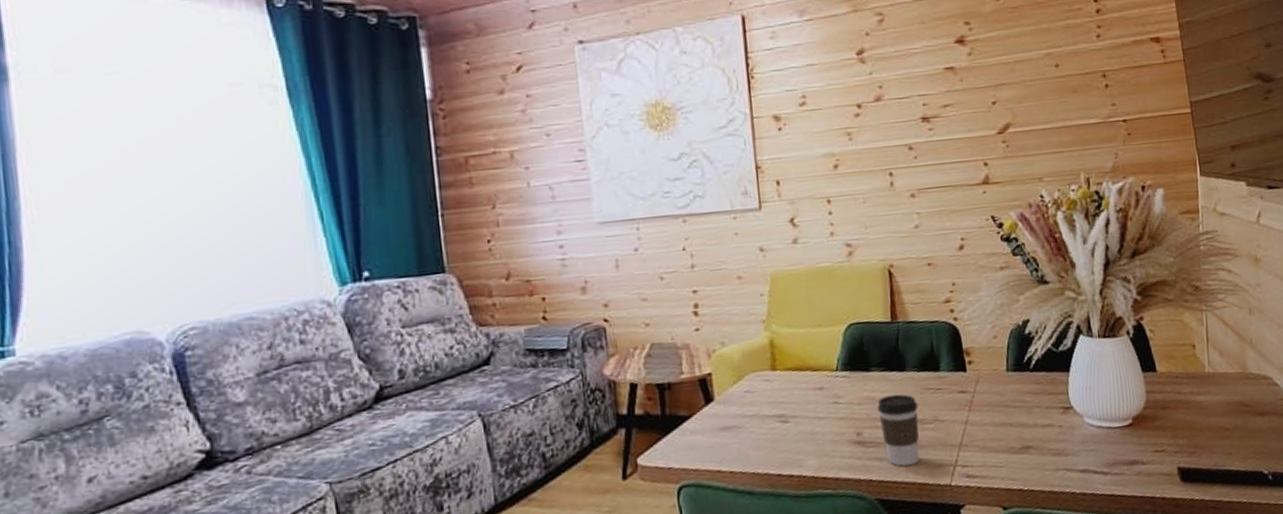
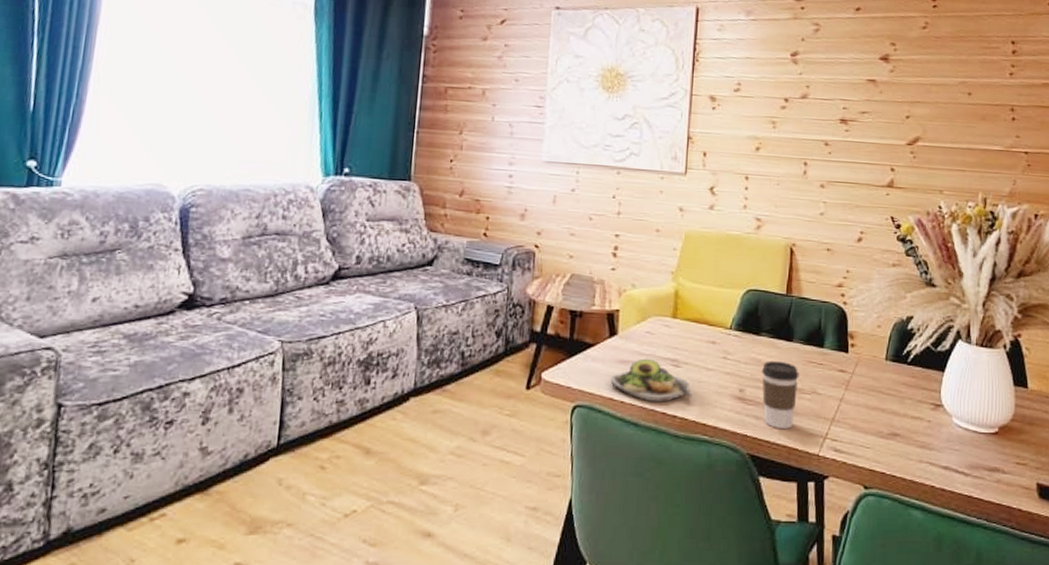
salad plate: none [714,419,806,466] -> present [610,358,692,403]

